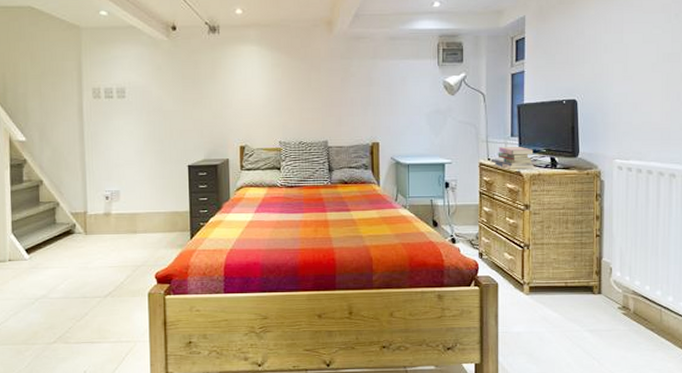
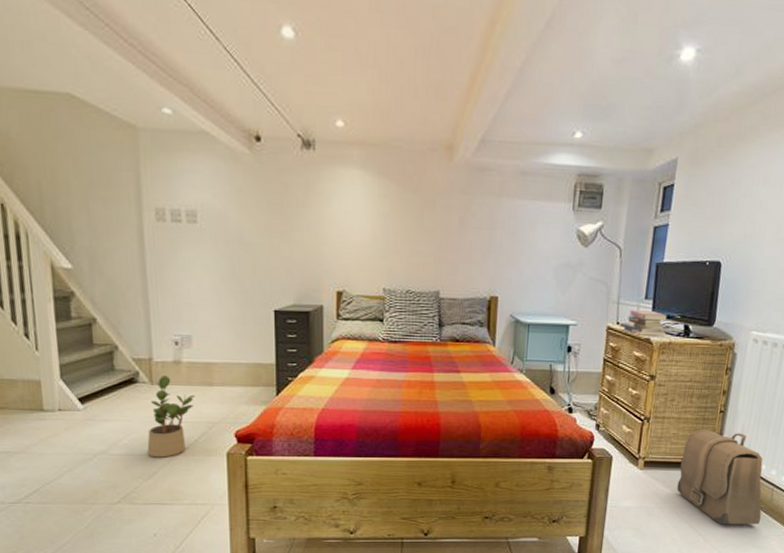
potted plant: none [80,226,122,300] -> present [147,375,196,458]
backpack: none [564,254,654,348] -> present [677,430,763,525]

